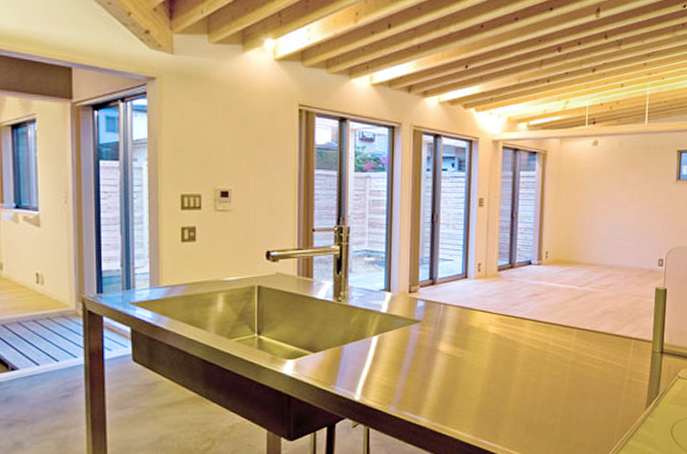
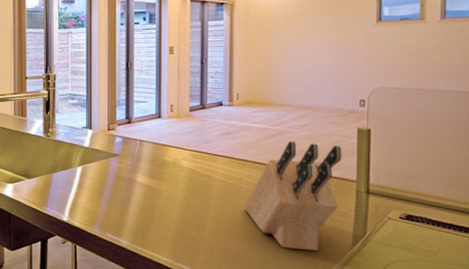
knife block: none [549,301,641,415] -> present [245,141,342,251]

